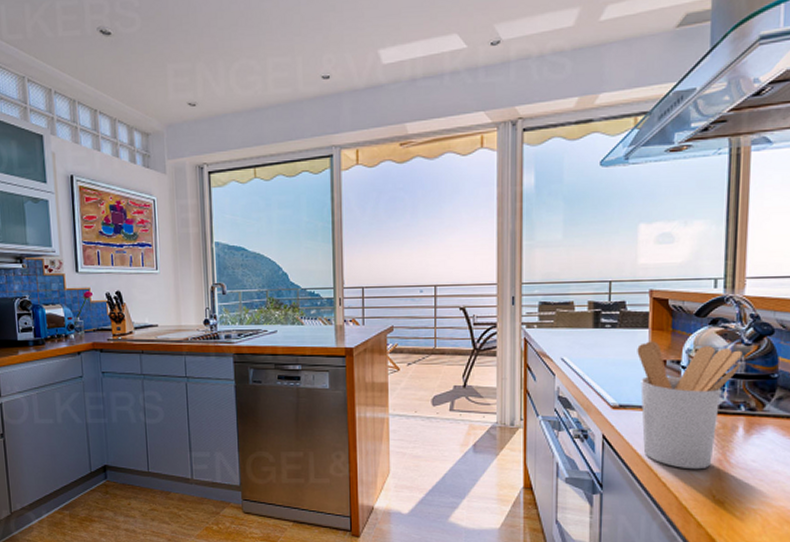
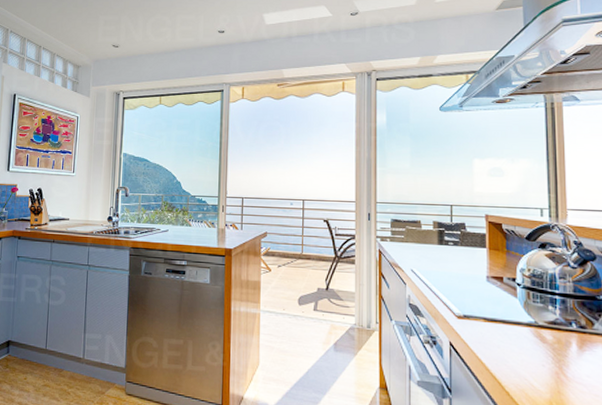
utensil holder: present [637,341,743,470] -> none [477,259,570,381]

